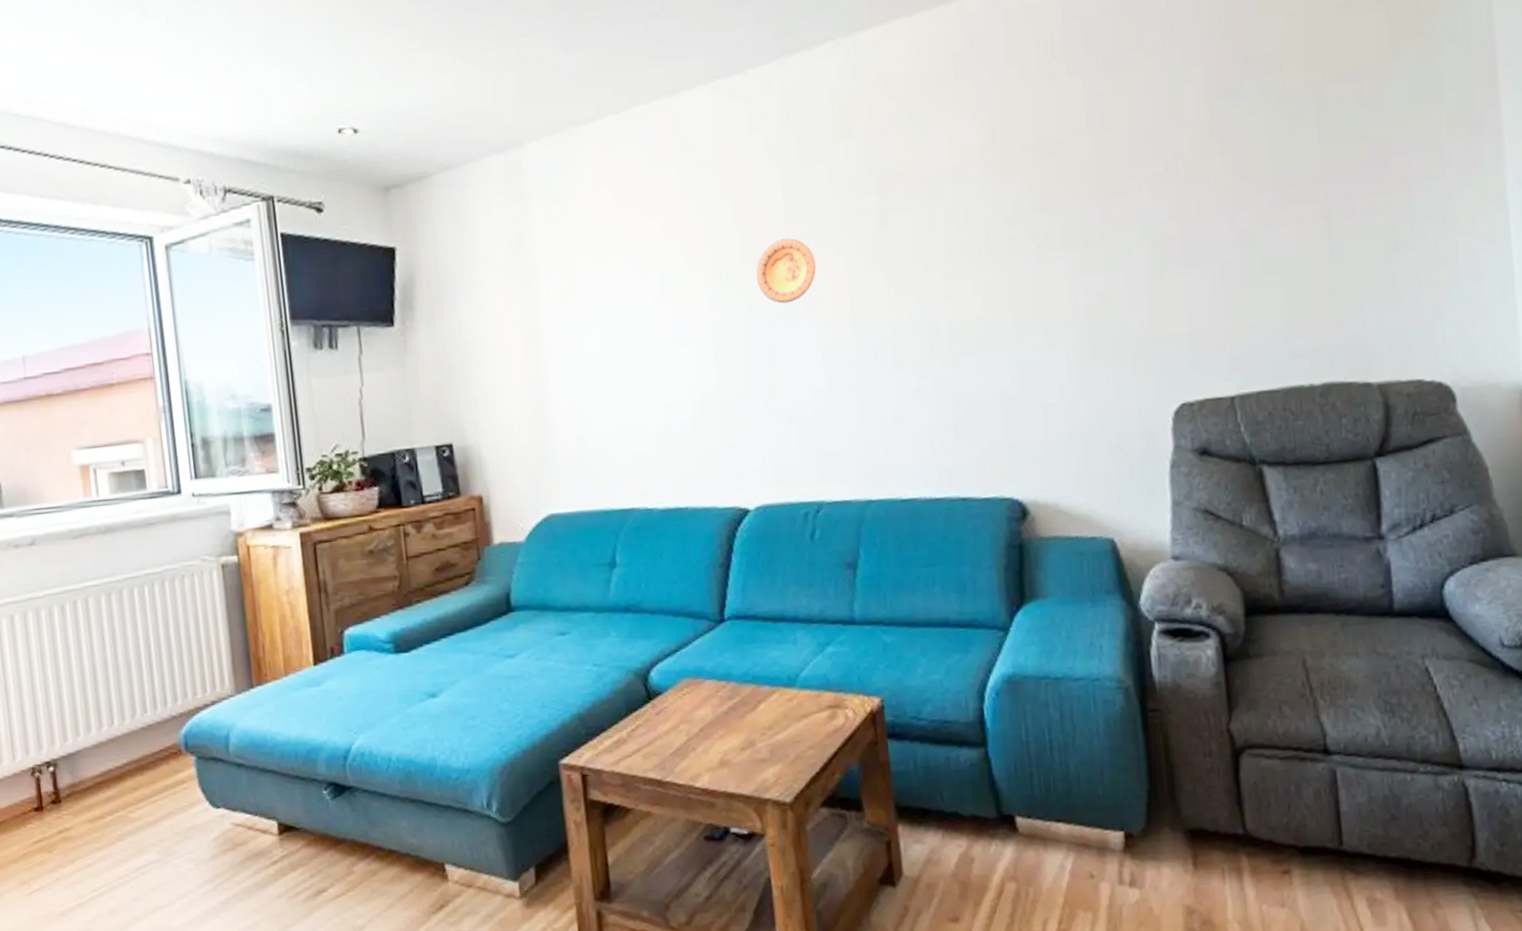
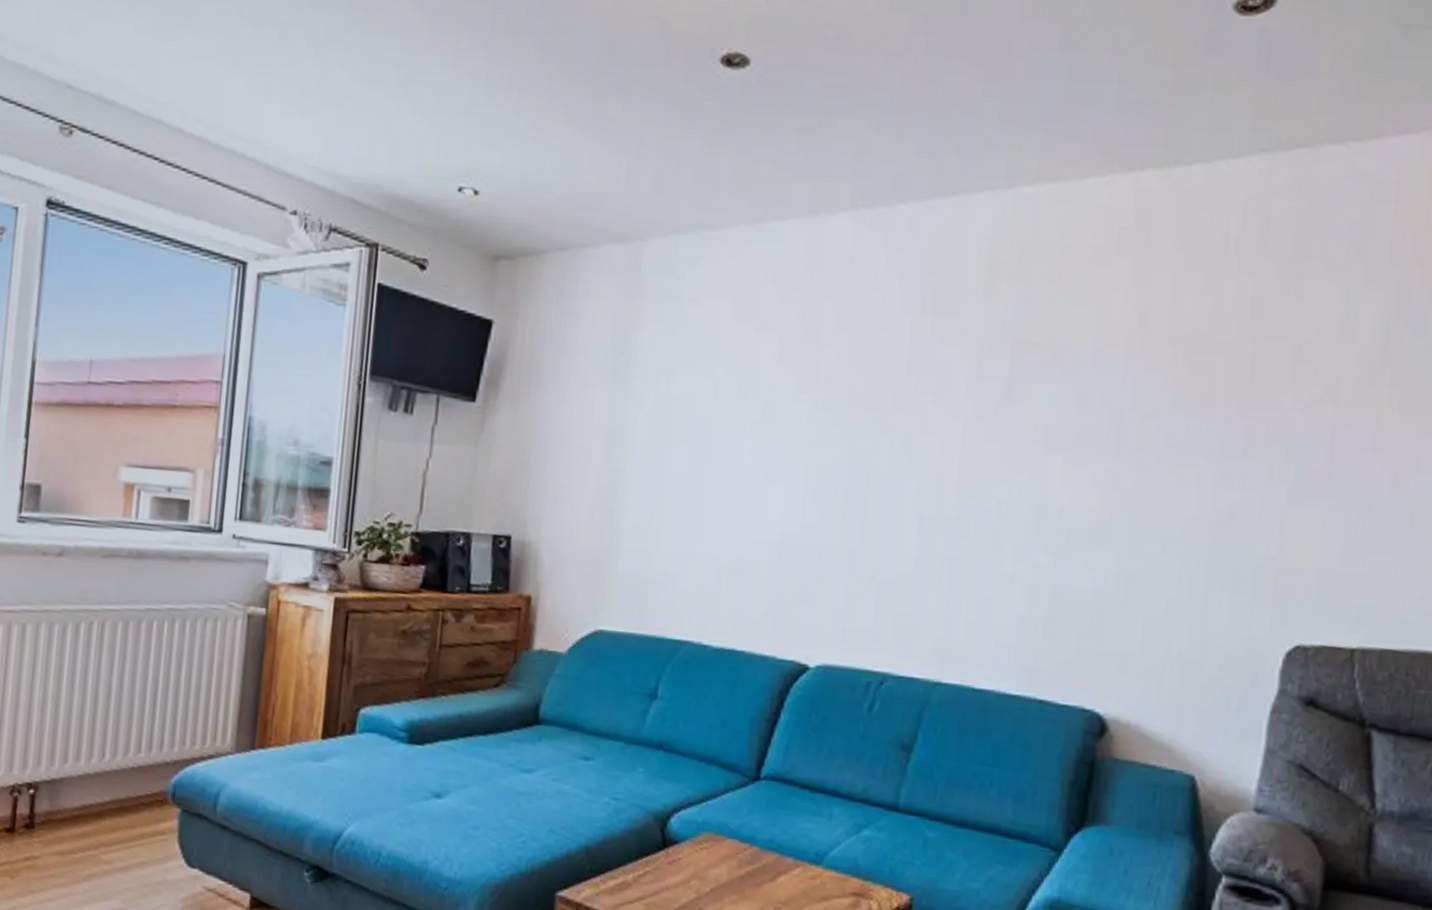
decorative plate: present [756,238,817,304] -> none [863,388,931,457]

